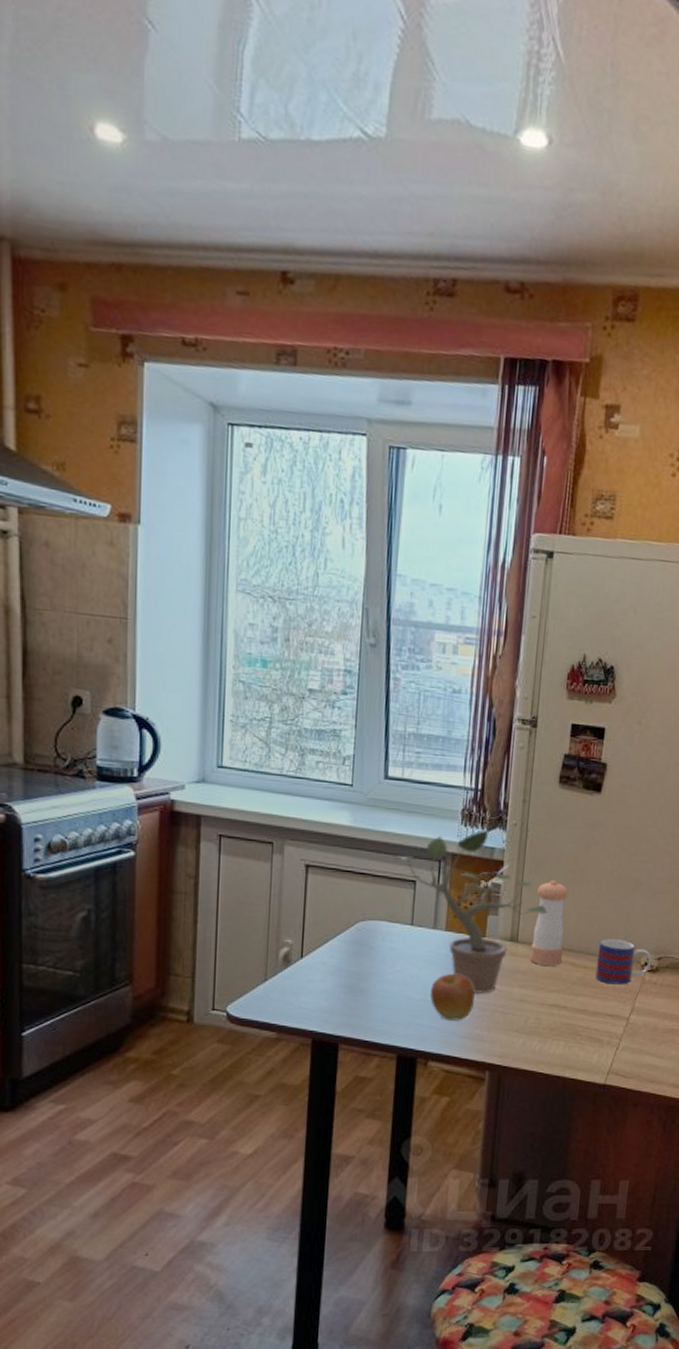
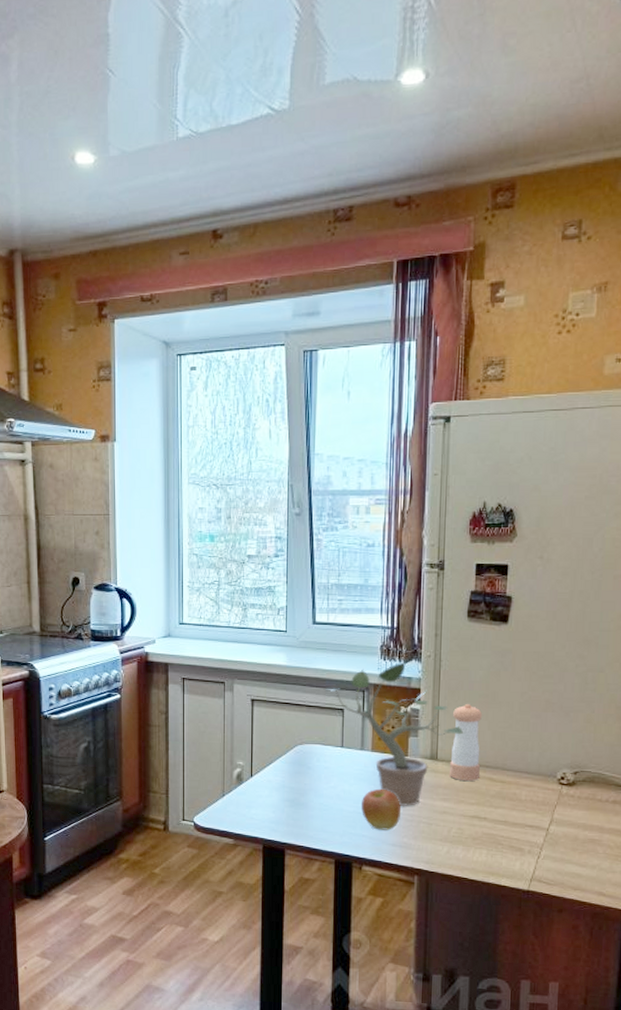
mug: present [595,938,652,985] -> none [512,755,568,798]

